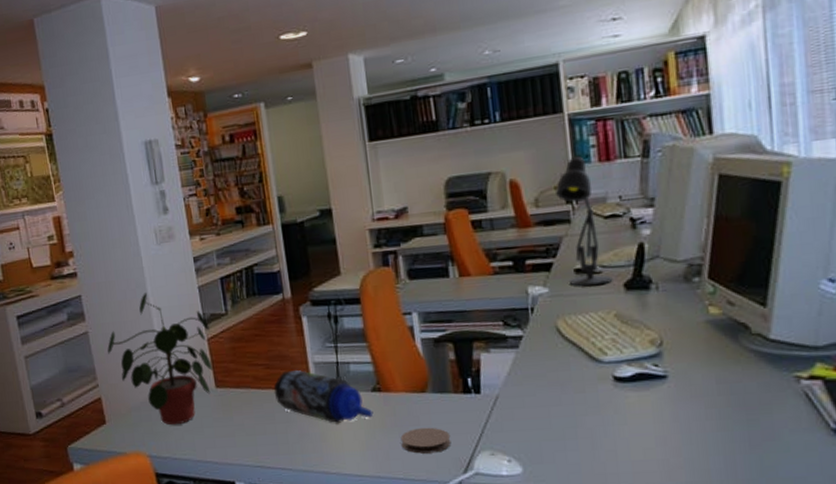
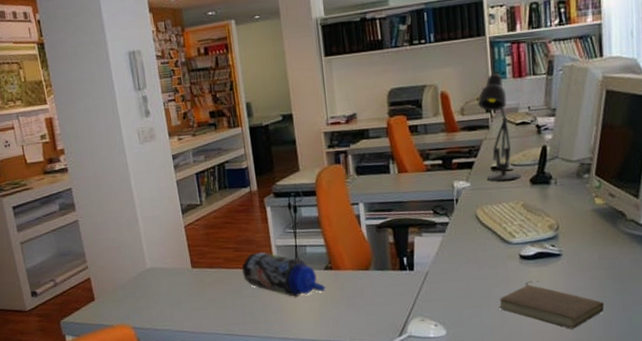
potted plant: present [107,292,213,426] -> none [96,186,190,301]
coaster: present [400,427,451,454] -> none [348,298,390,321]
book: none [588,407,726,470] -> present [498,280,605,329]

